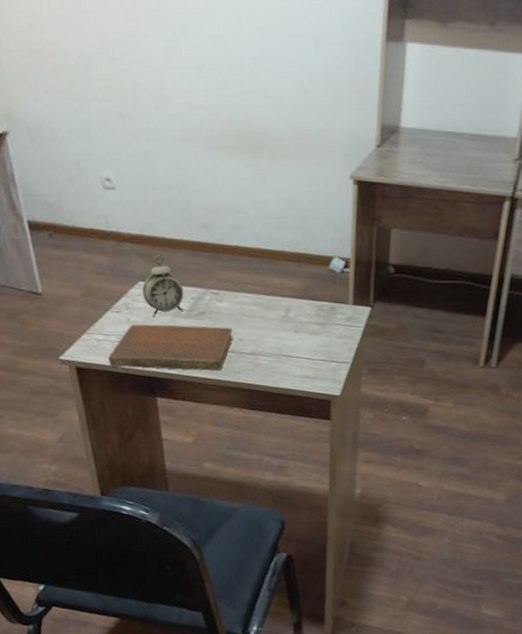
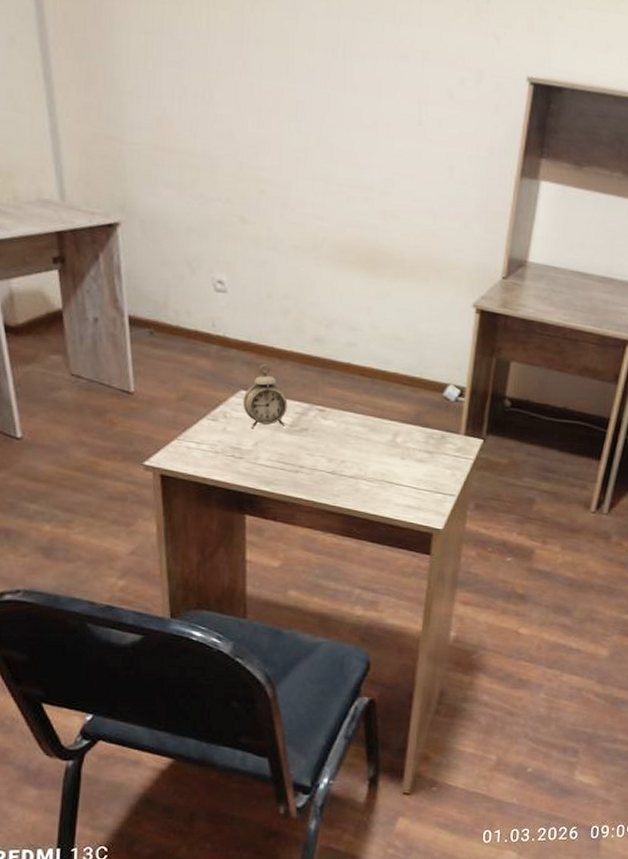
notebook: present [109,324,233,372] -> none [198,435,335,493]

